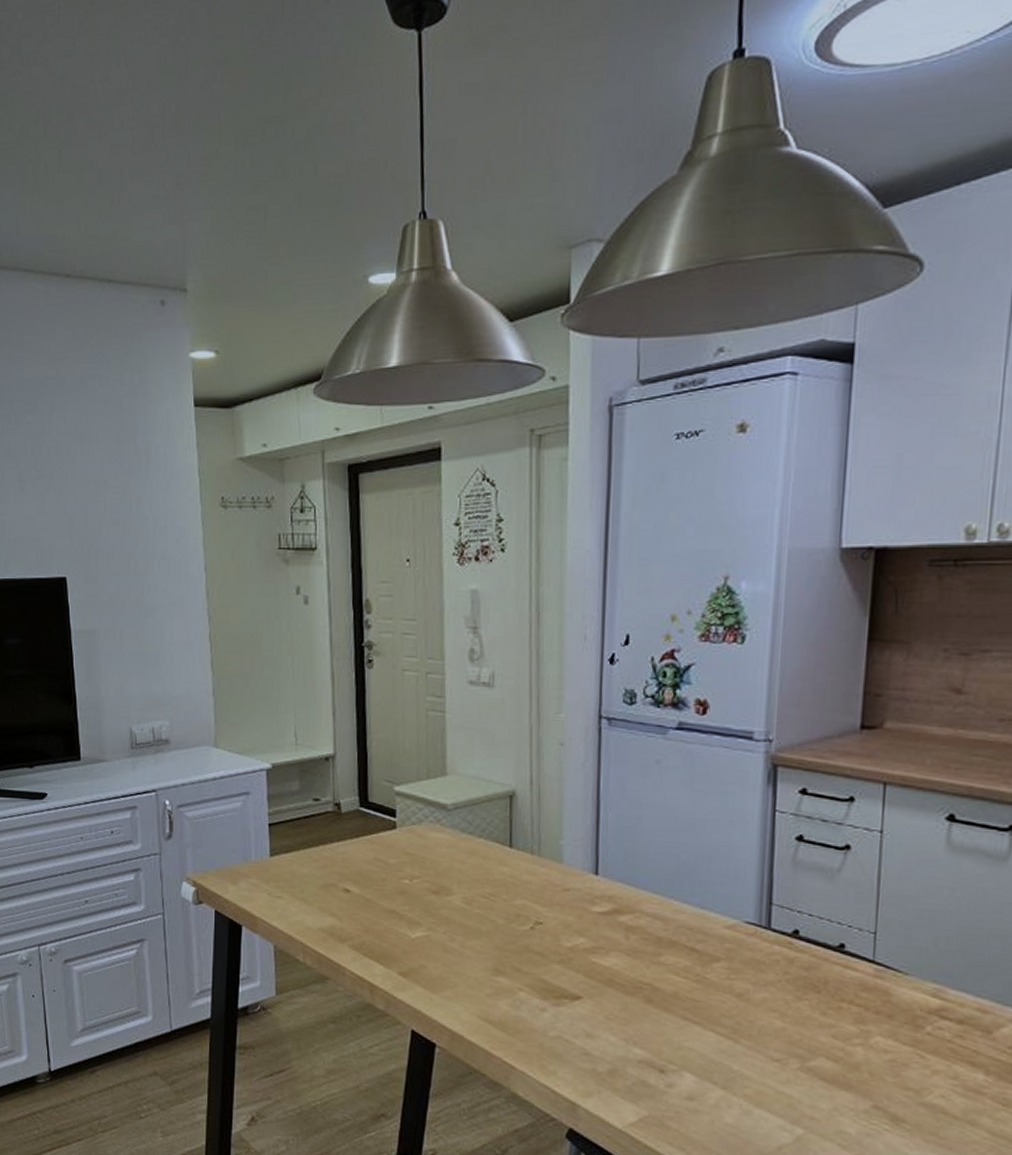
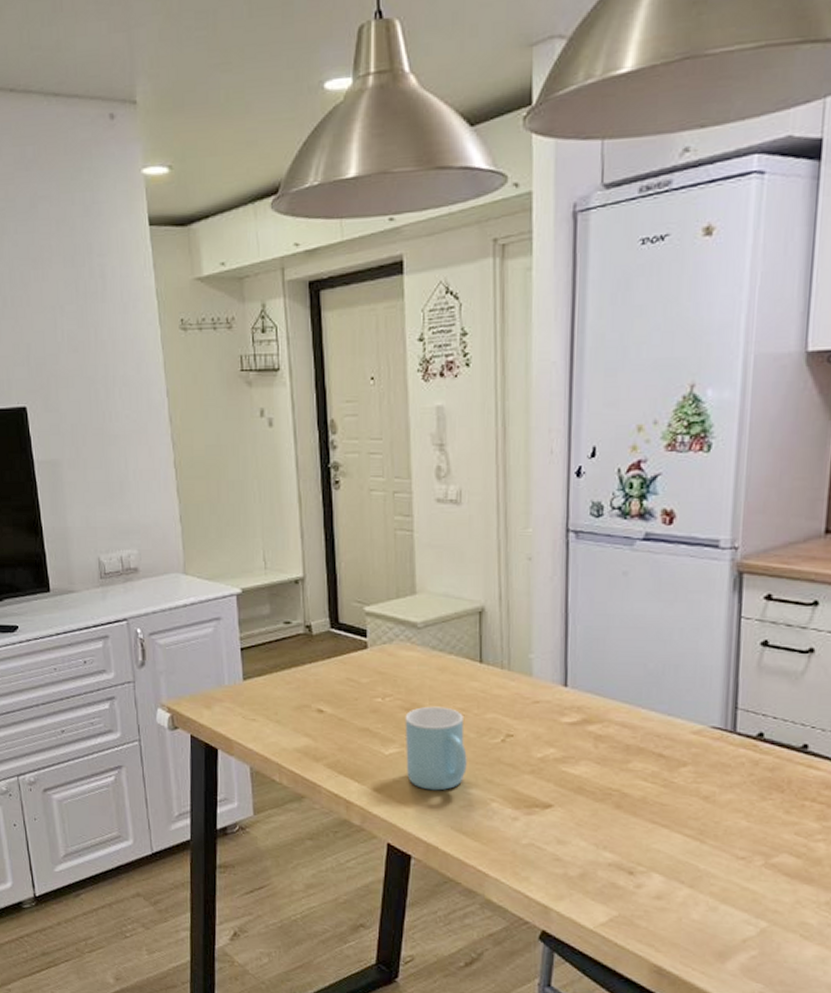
mug: none [432,890,495,978] -> present [405,706,467,791]

